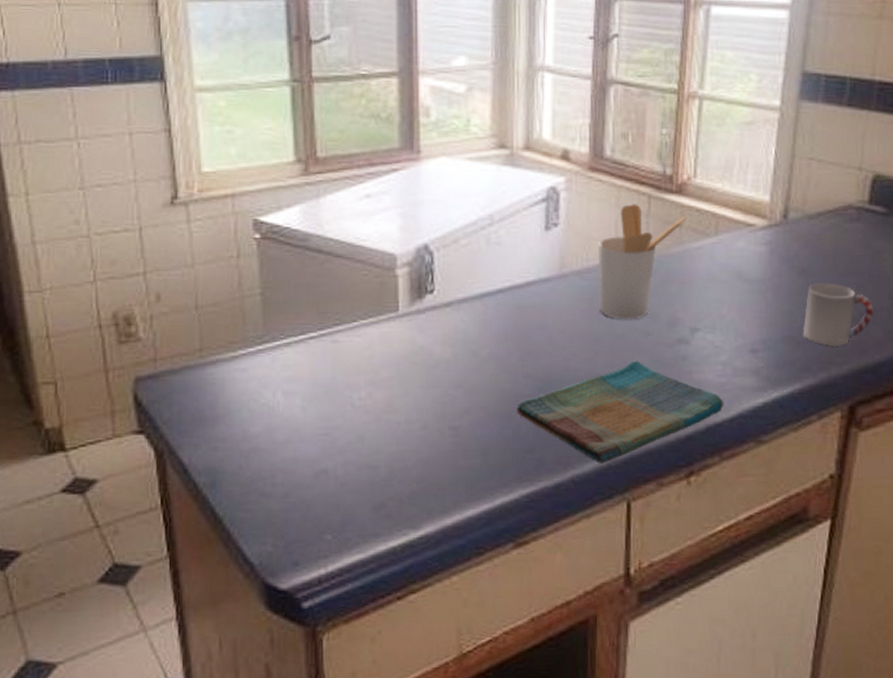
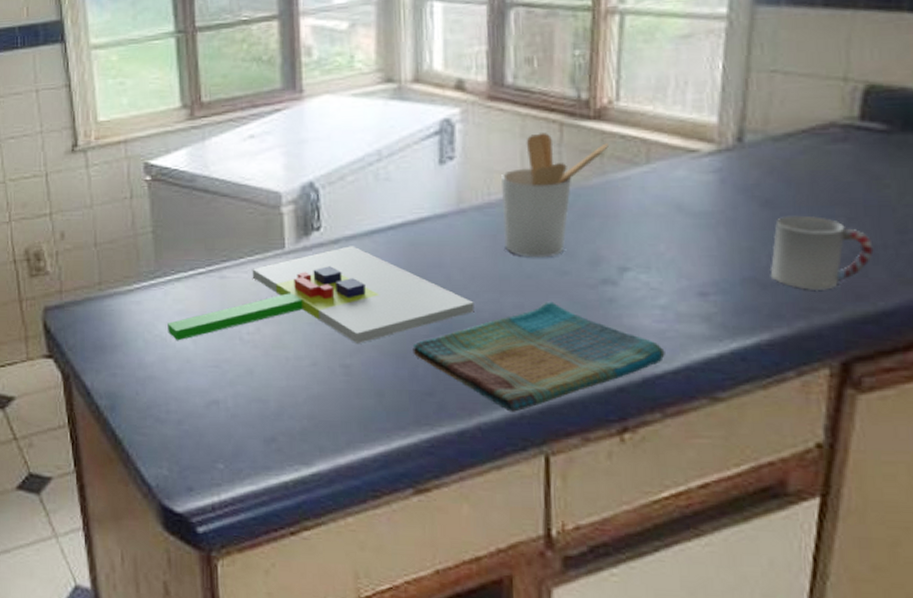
chopping board: none [275,309,572,410] -> present [168,246,475,343]

